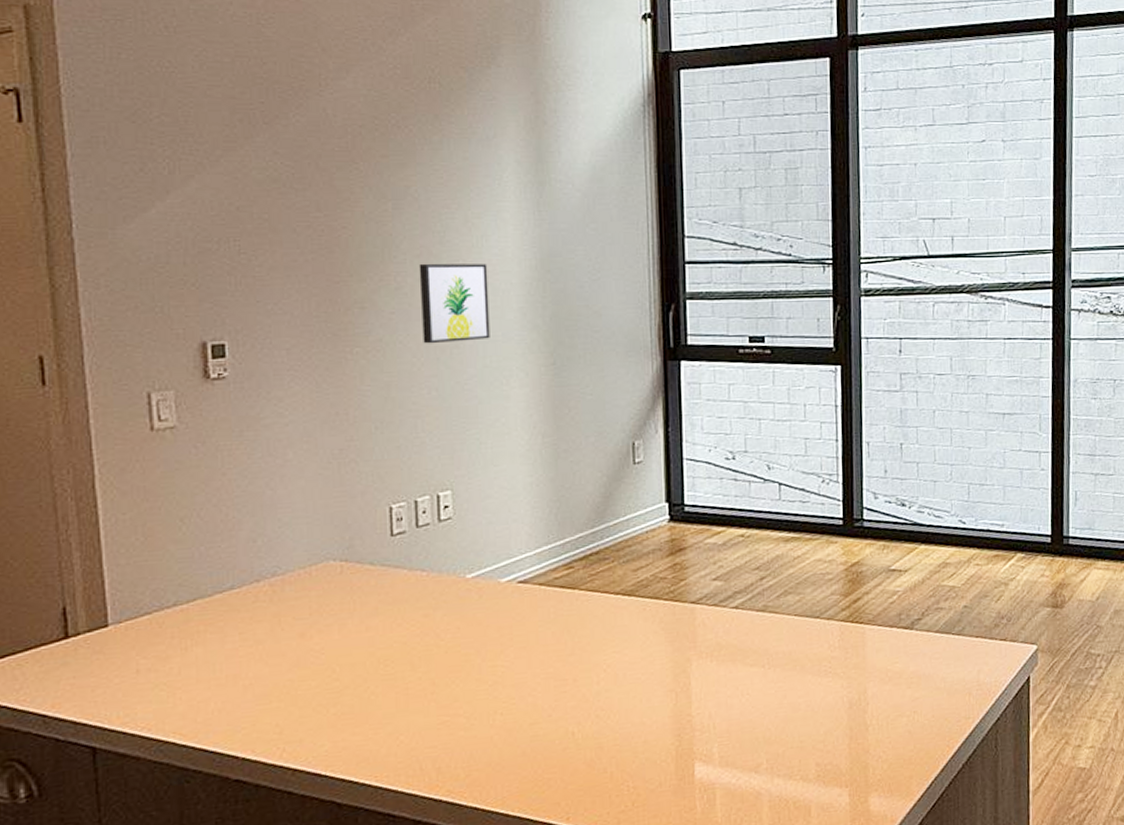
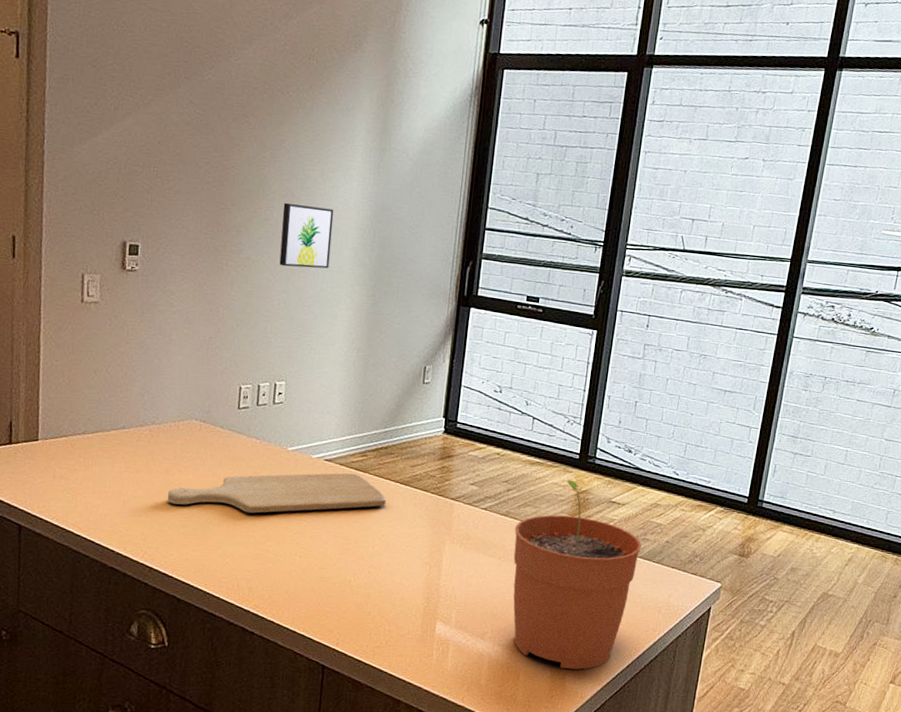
chopping board: none [305,593,607,678] -> present [167,473,386,514]
plant pot: none [776,552,935,790] -> present [513,479,641,670]

